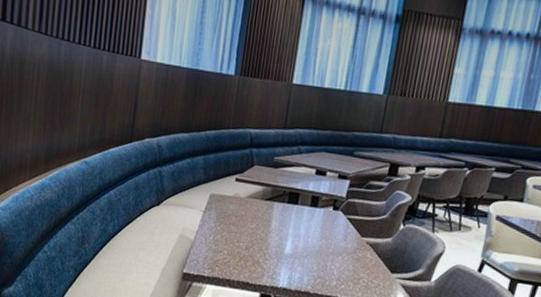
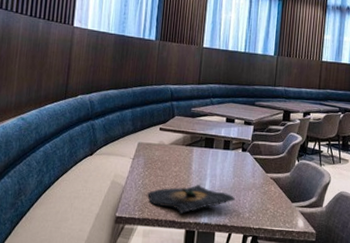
tequila: none [219,245,321,276] -> present [148,185,235,214]

